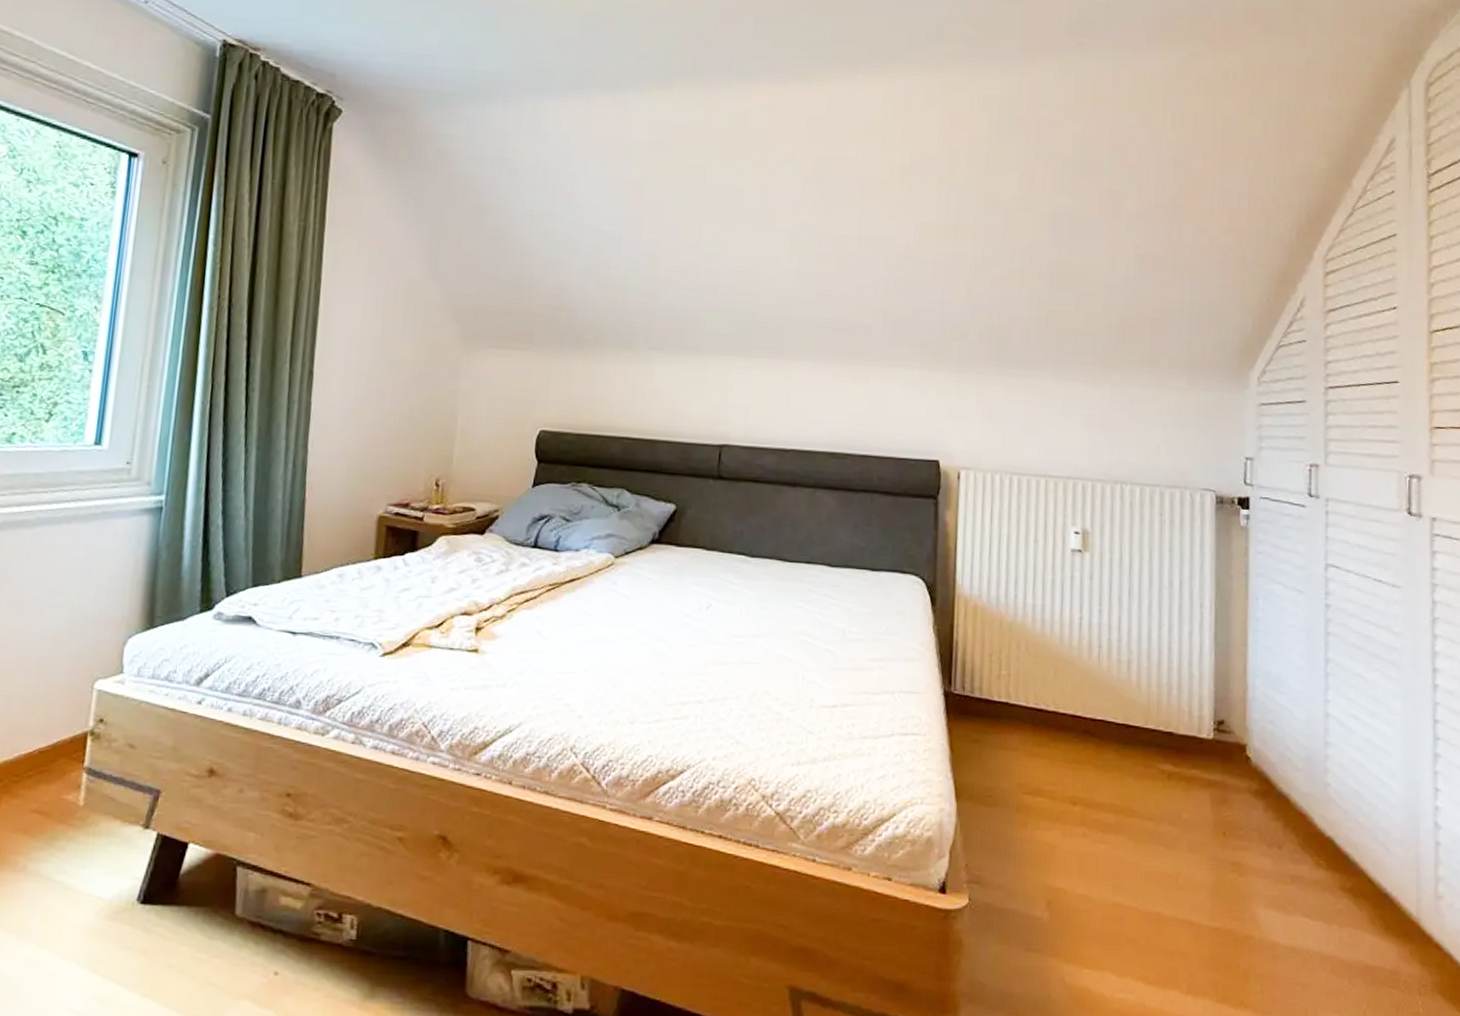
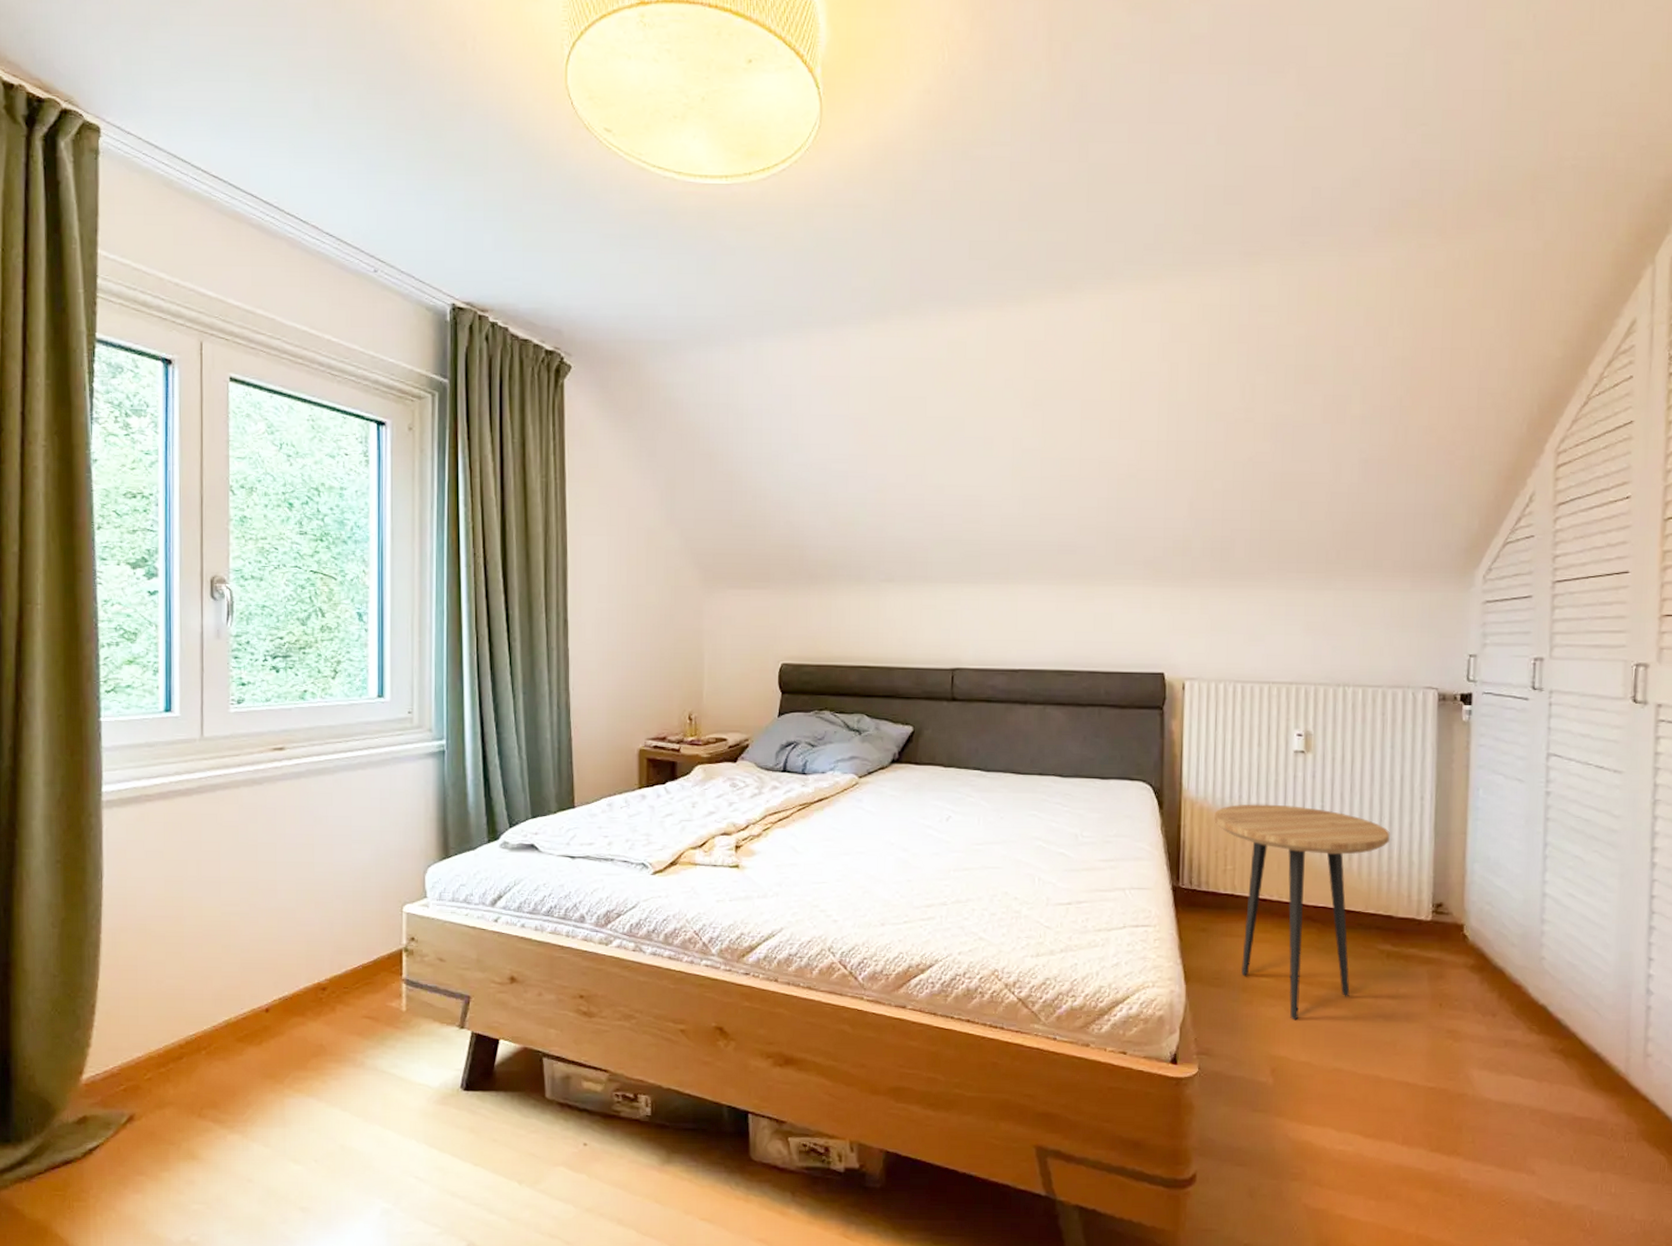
side table: none [989,604,1170,847] -> present [1214,804,1391,1020]

